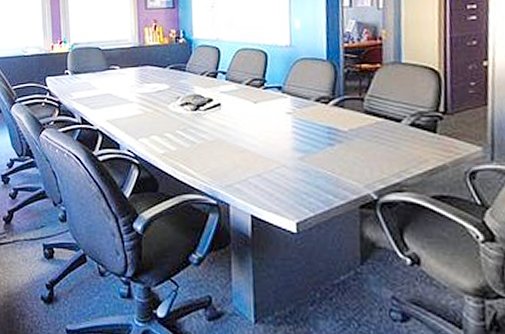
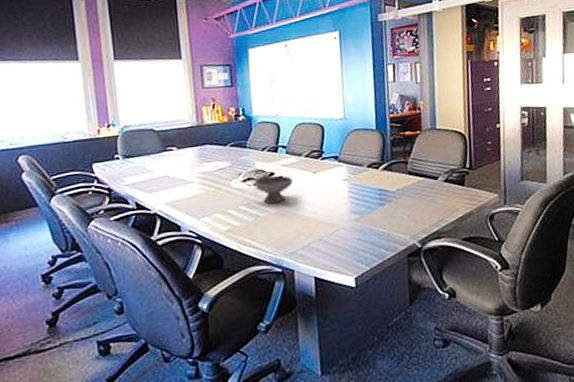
bowl: none [192,102,232,132] -> present [254,175,293,204]

